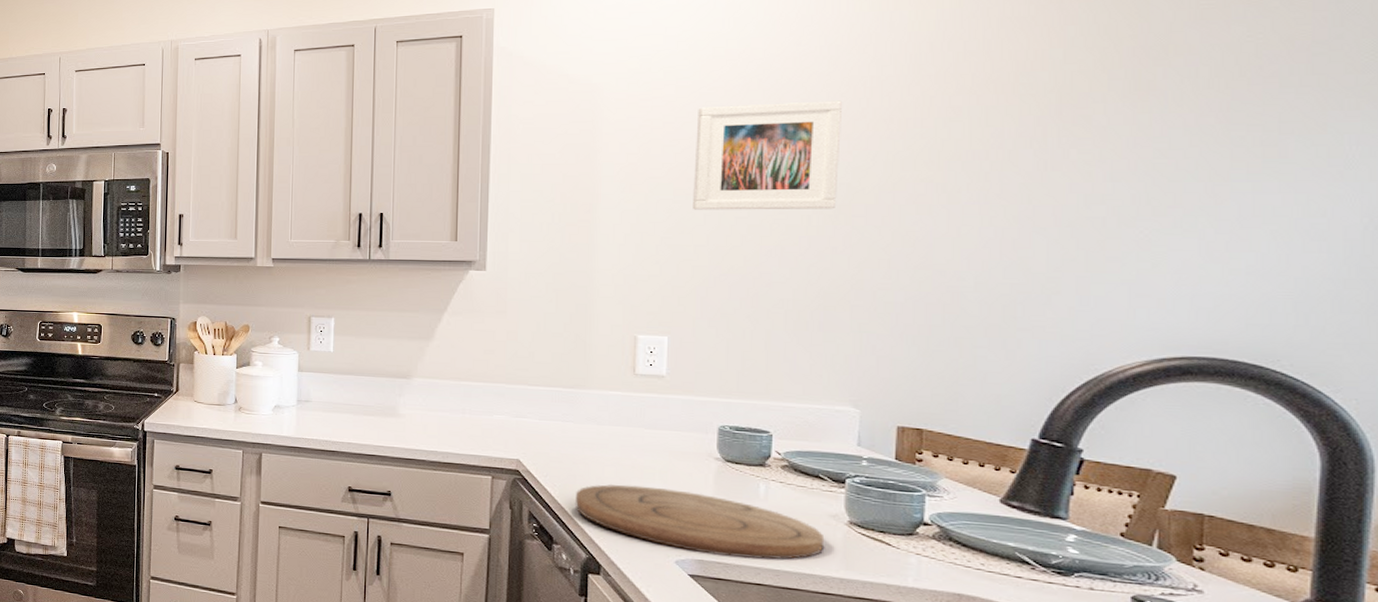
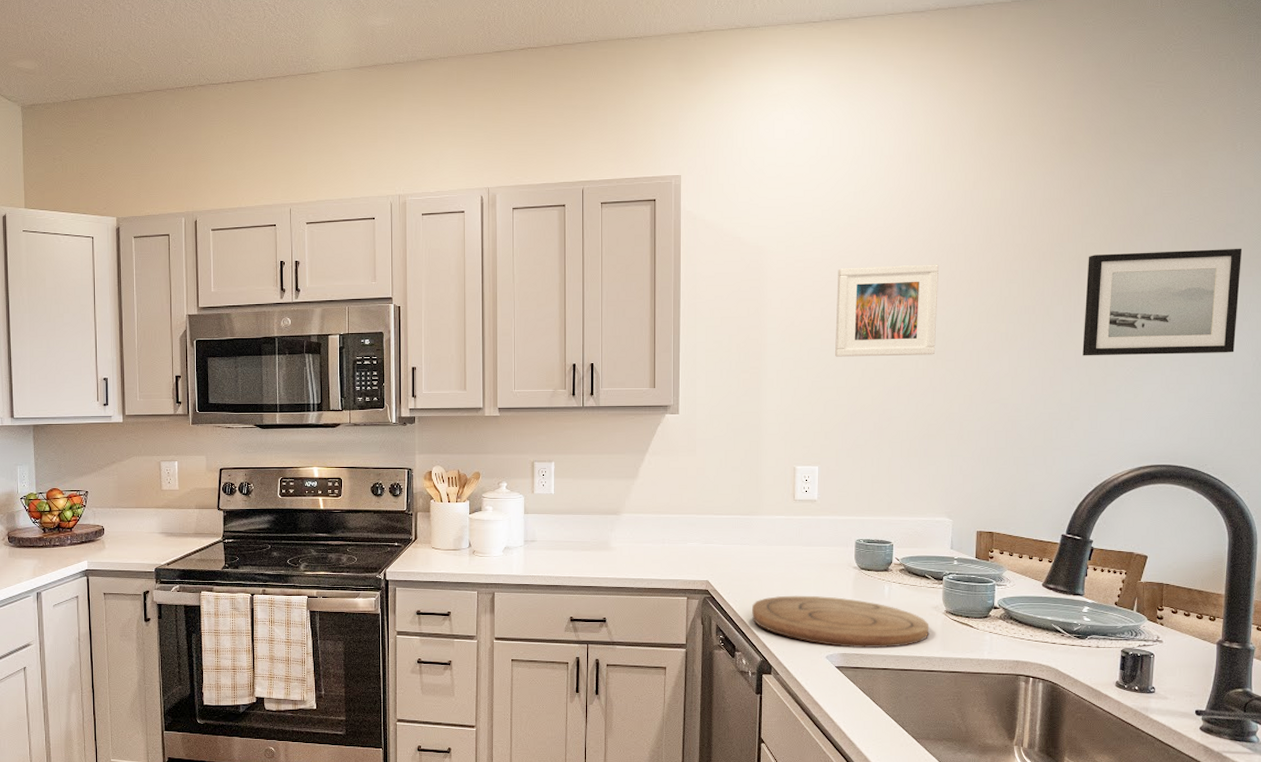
wall art: none [1065,72,1342,214] -> present [1082,248,1243,356]

